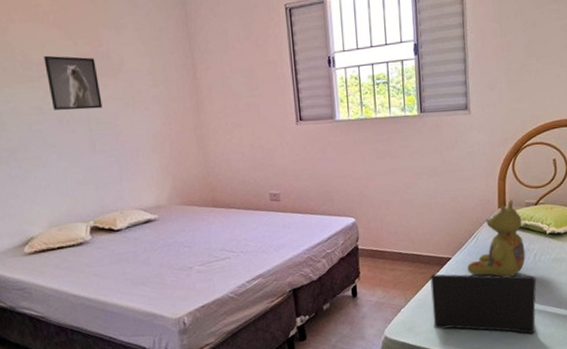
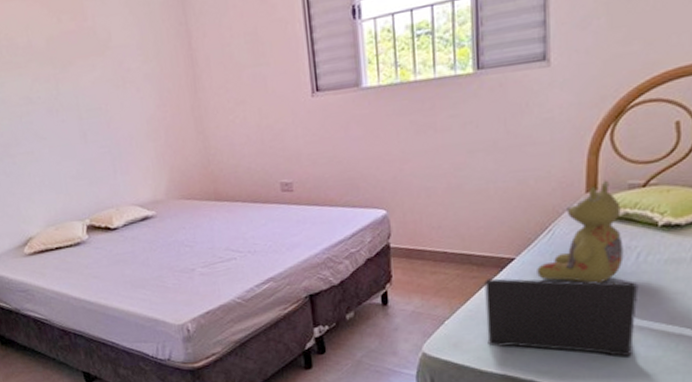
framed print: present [44,55,103,110] -> none [28,35,92,99]

